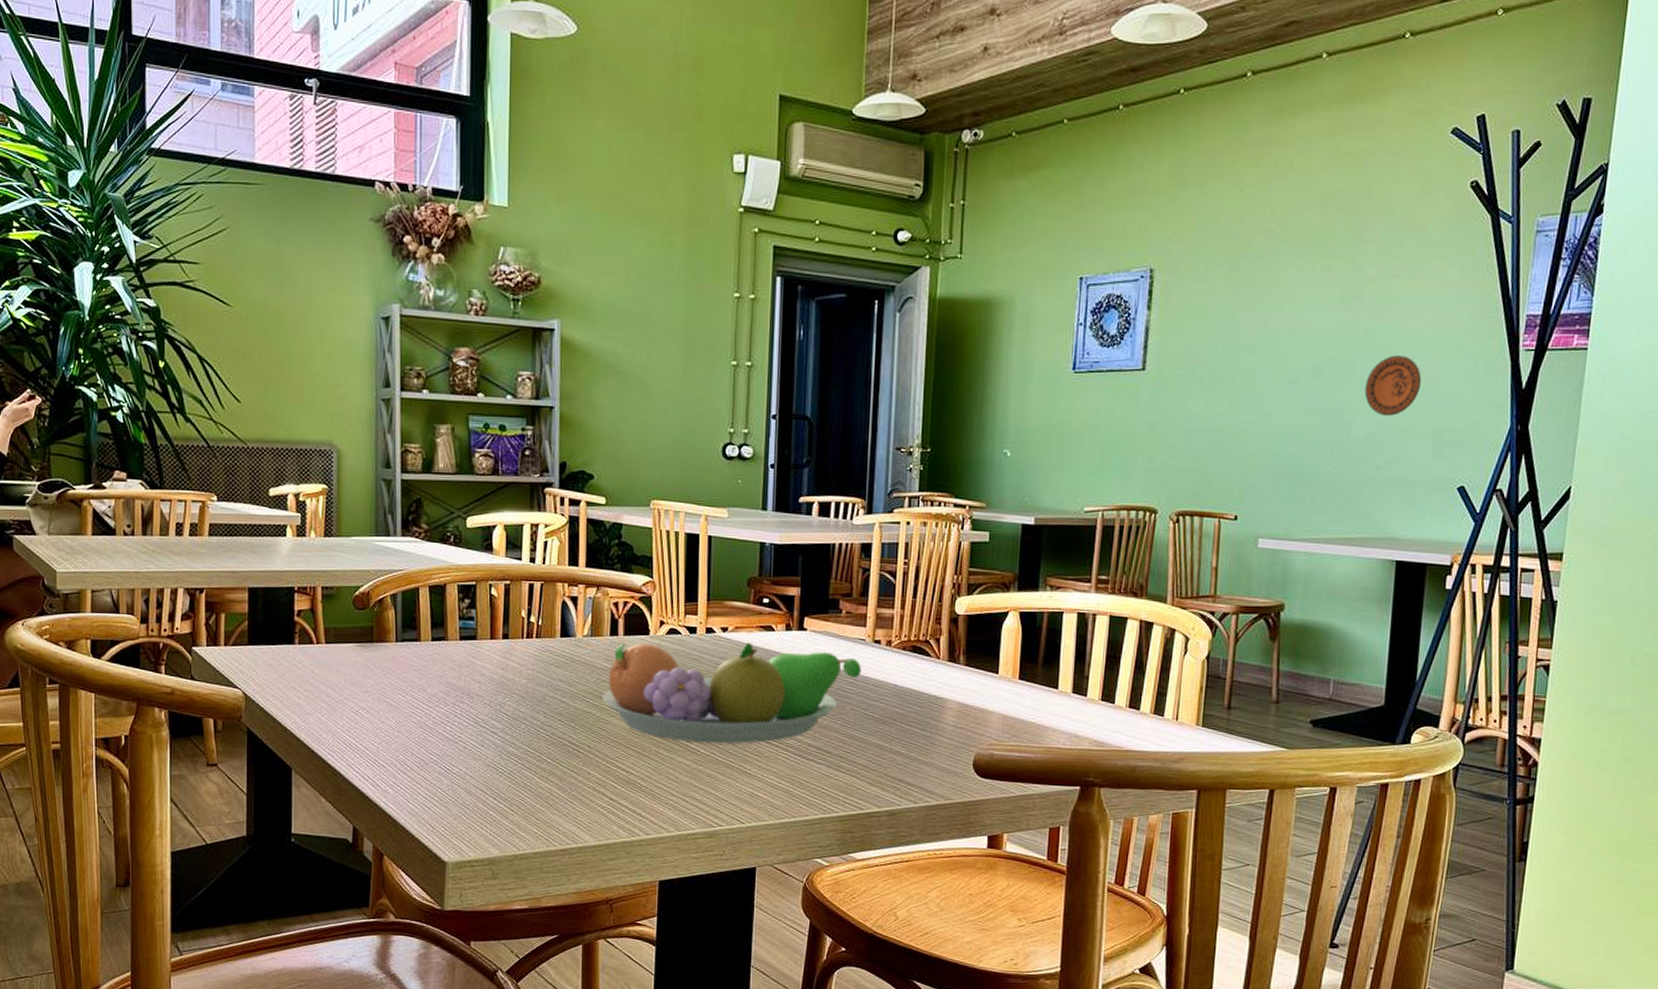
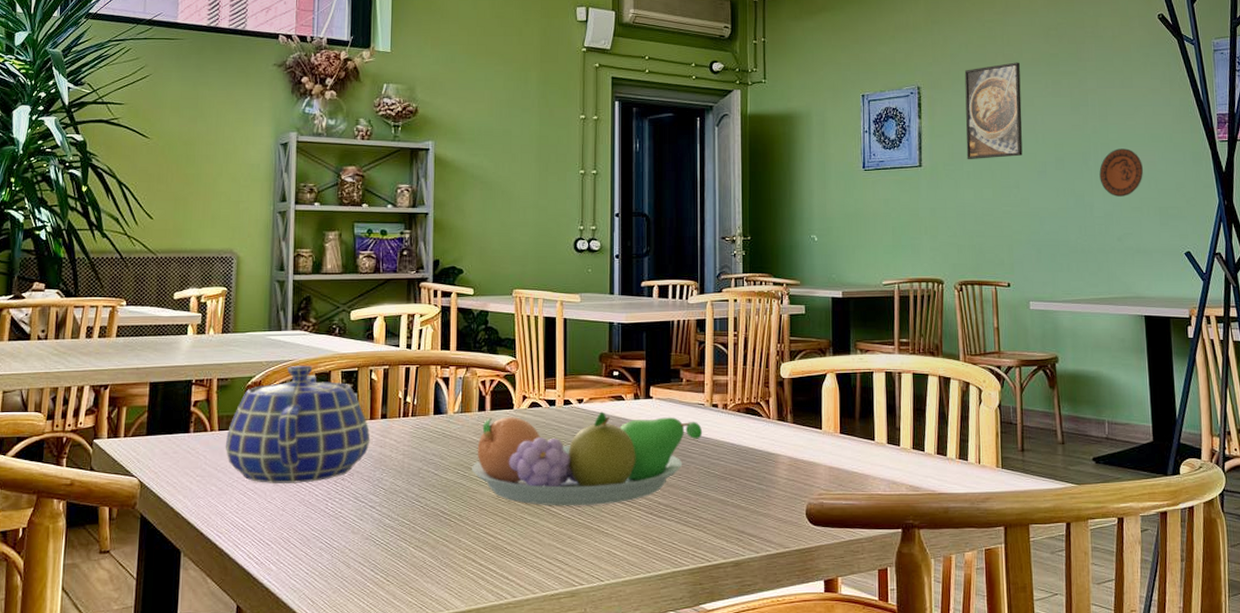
teapot: none [333,575,491,704] -> present [225,365,370,483]
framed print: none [1202,240,1283,363] -> present [964,62,1023,159]

